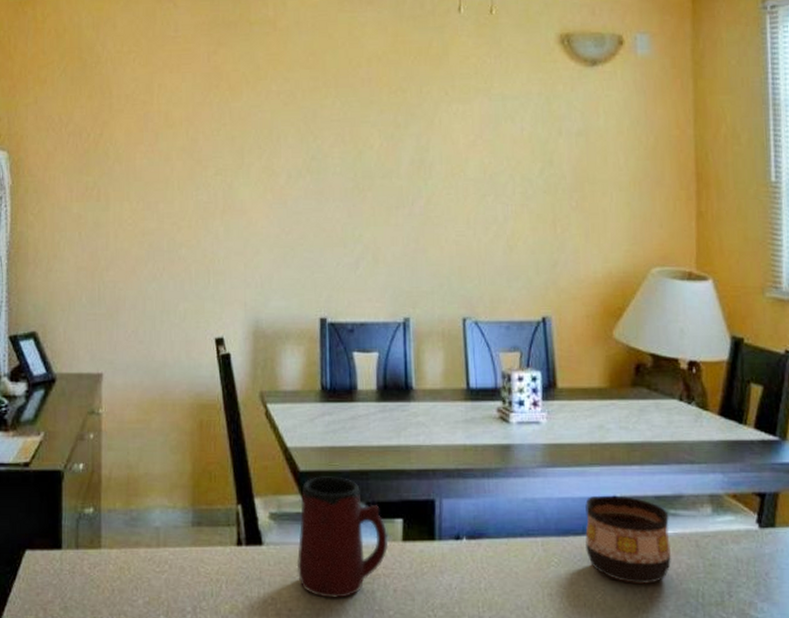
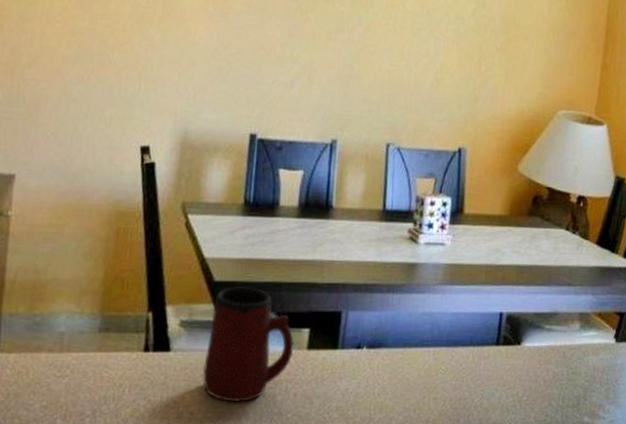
cup: present [584,495,672,584] -> none [470,311,544,389]

